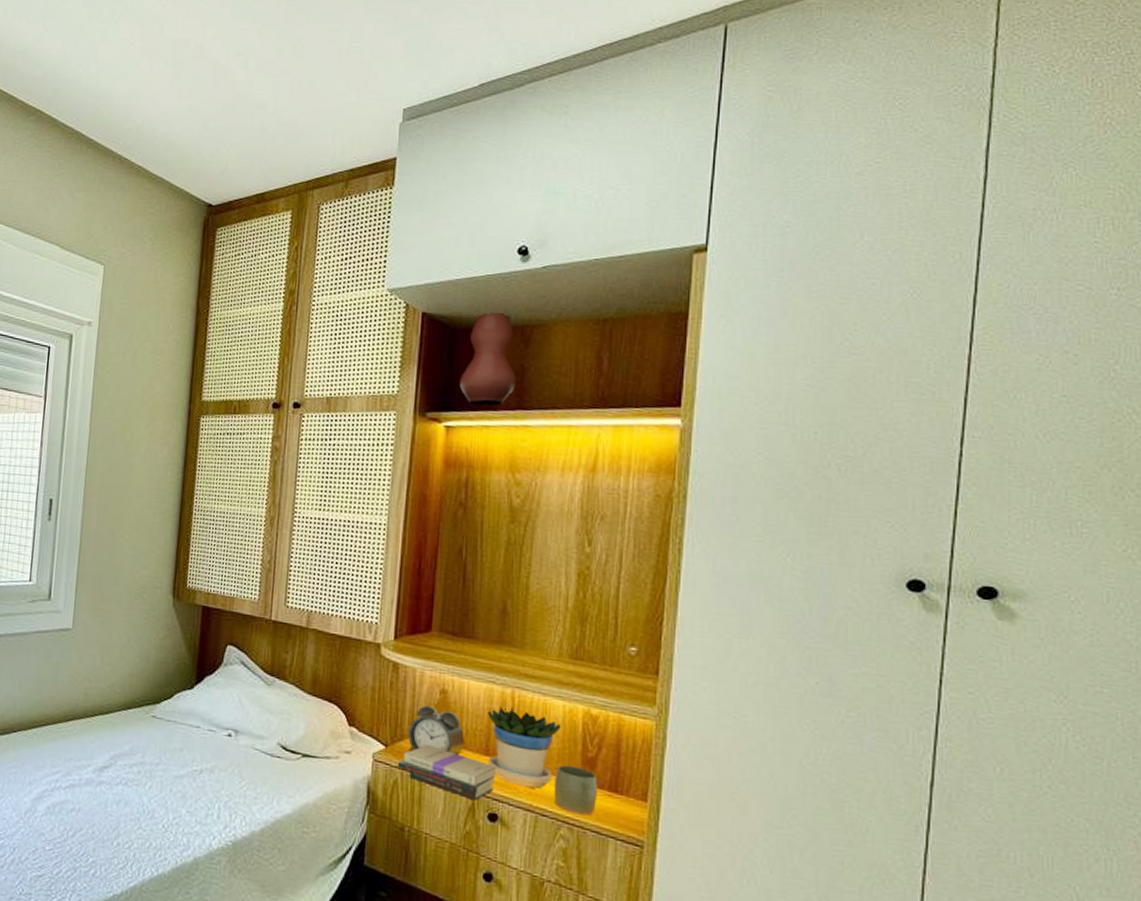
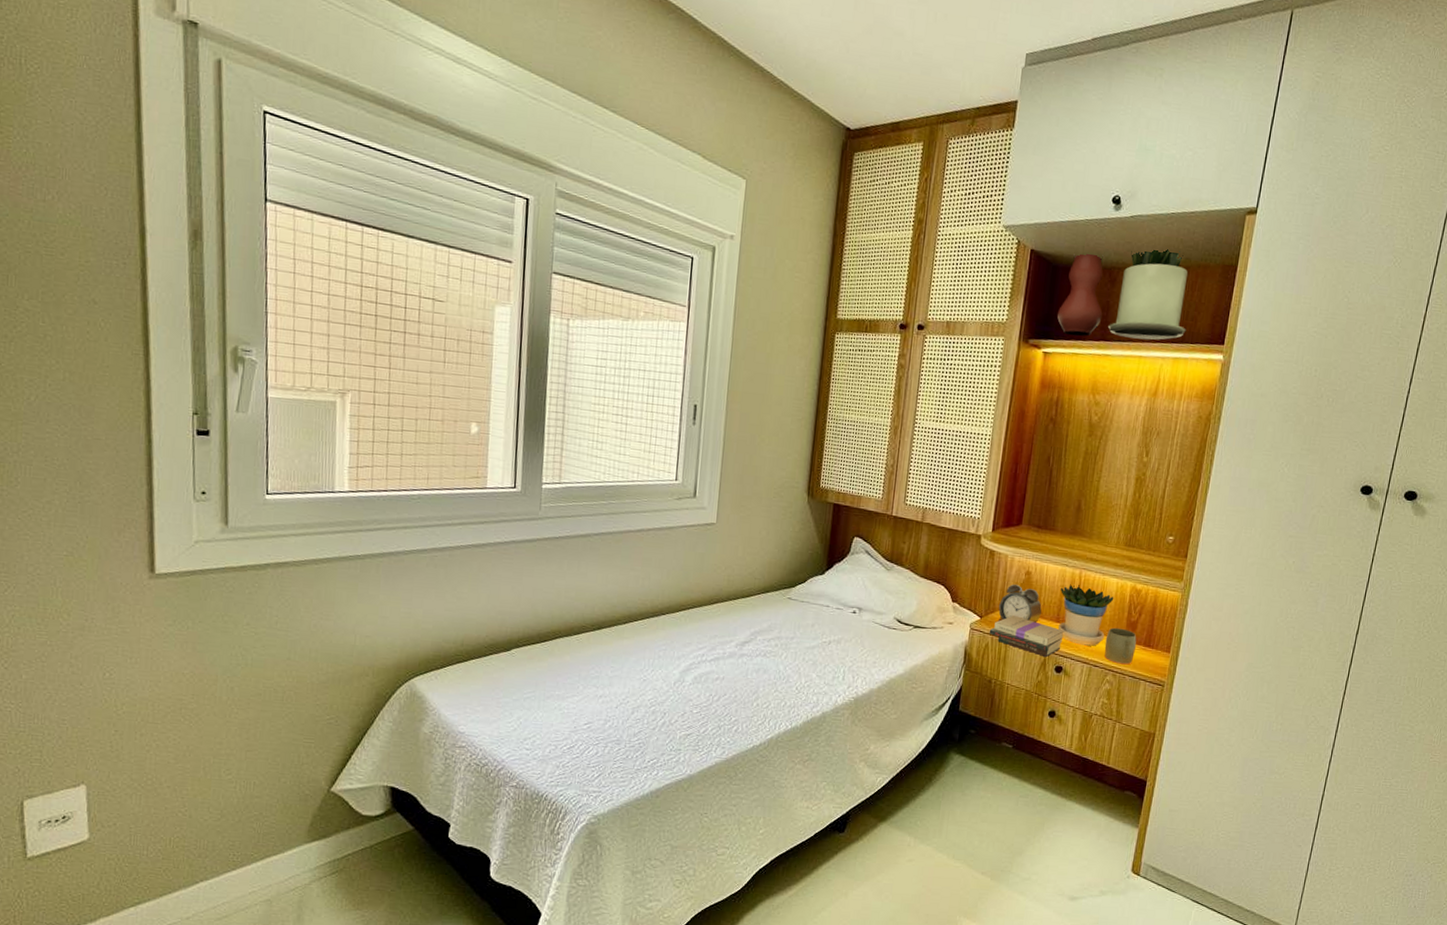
planter: none [525,300,628,406] -> present [1108,249,1189,340]

